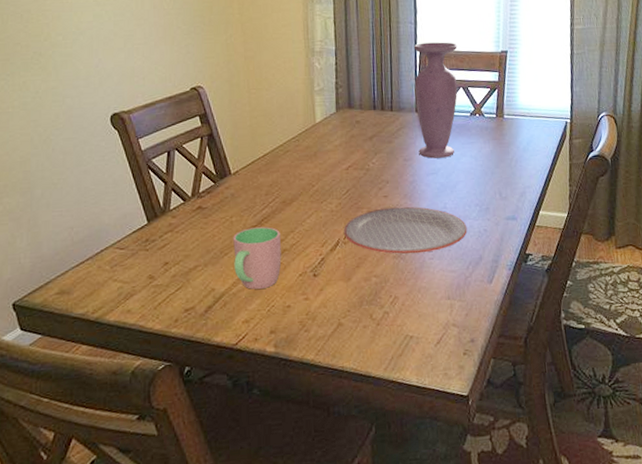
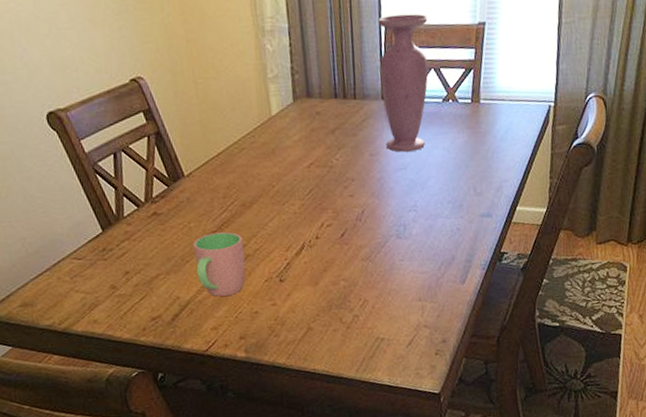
plate: present [344,206,468,255] -> none [308,206,439,257]

